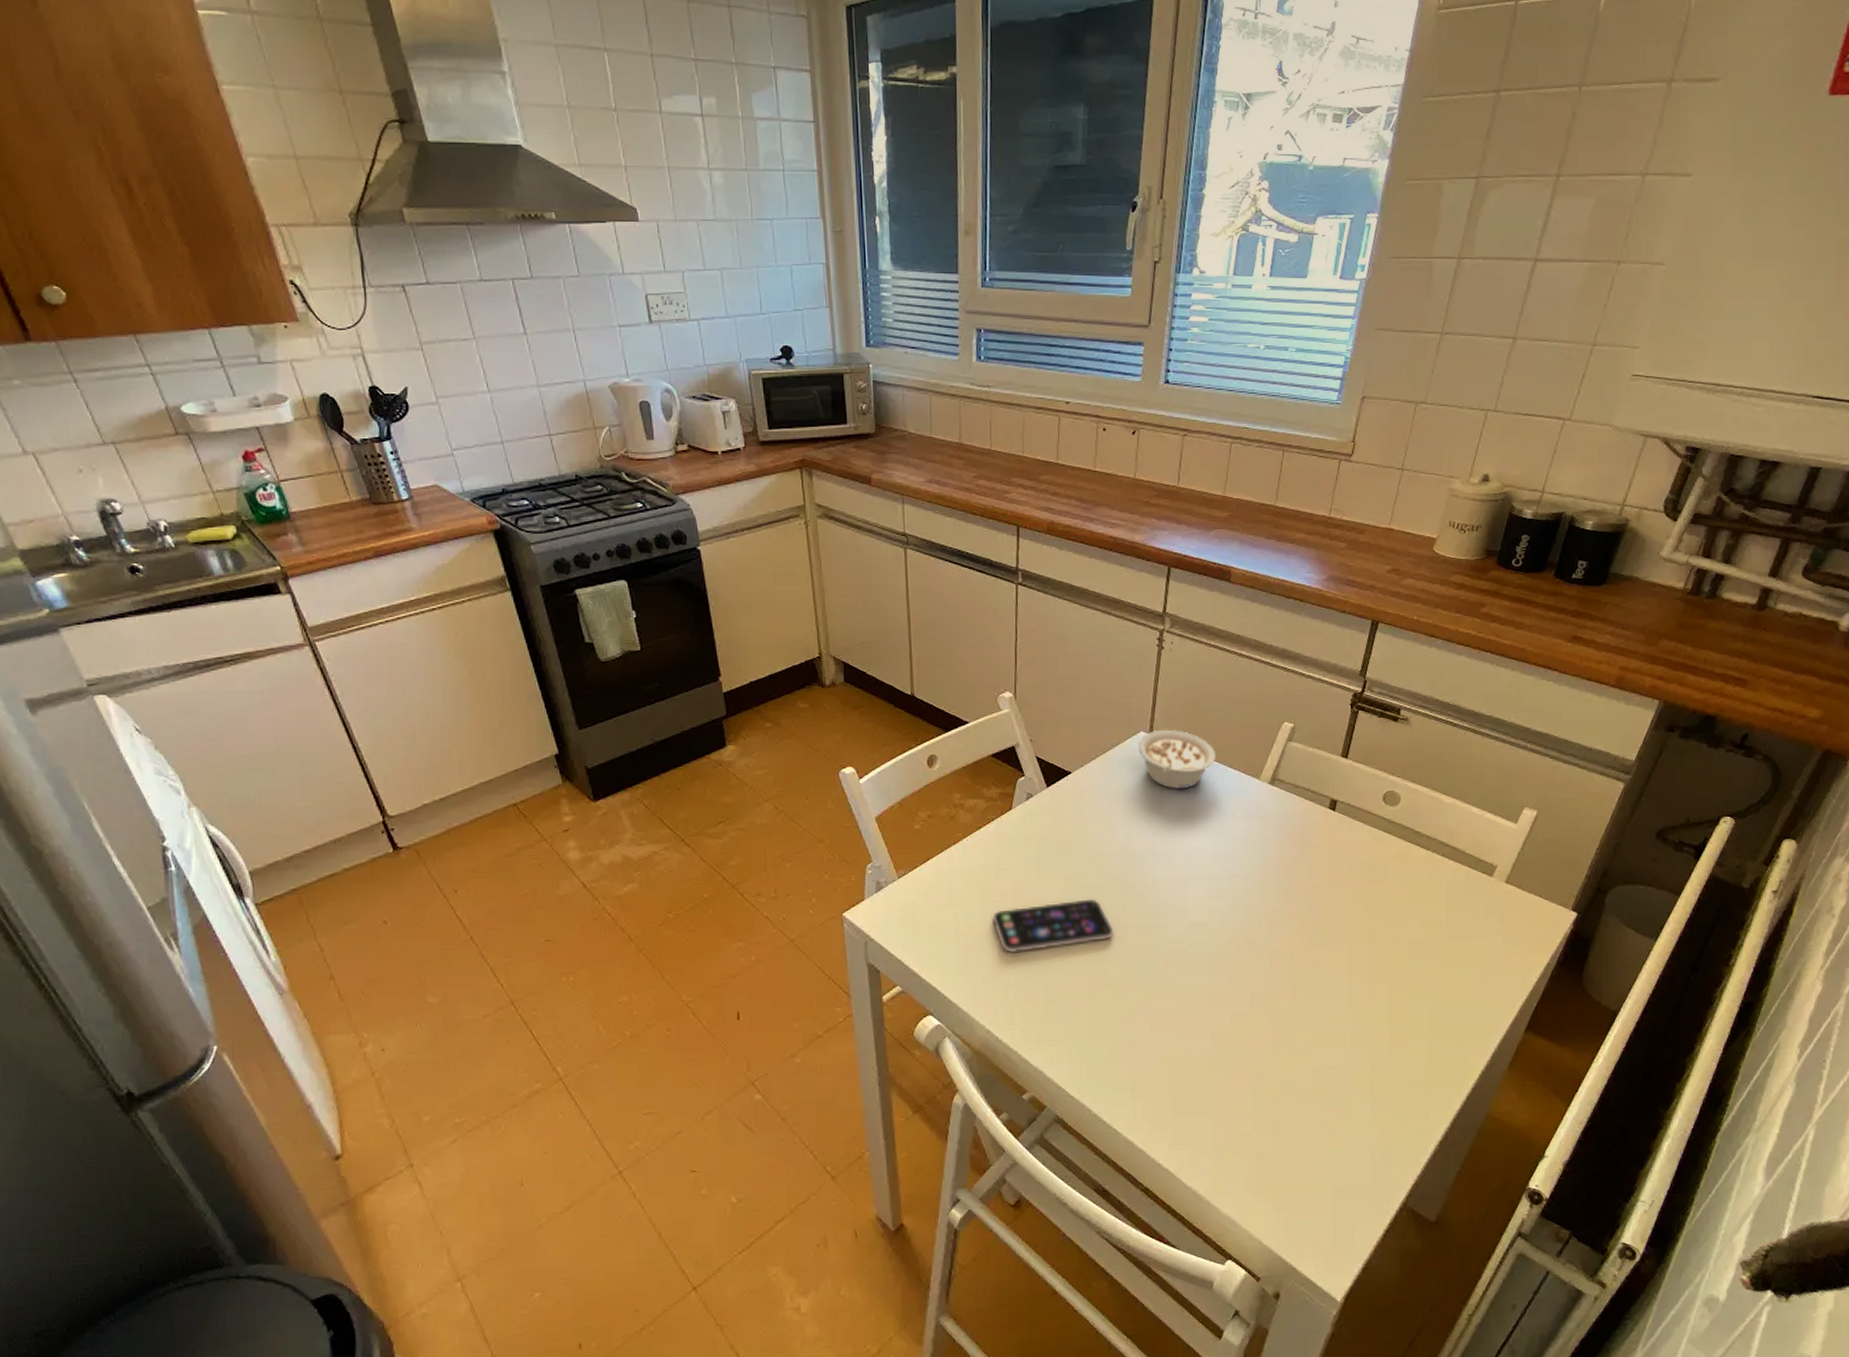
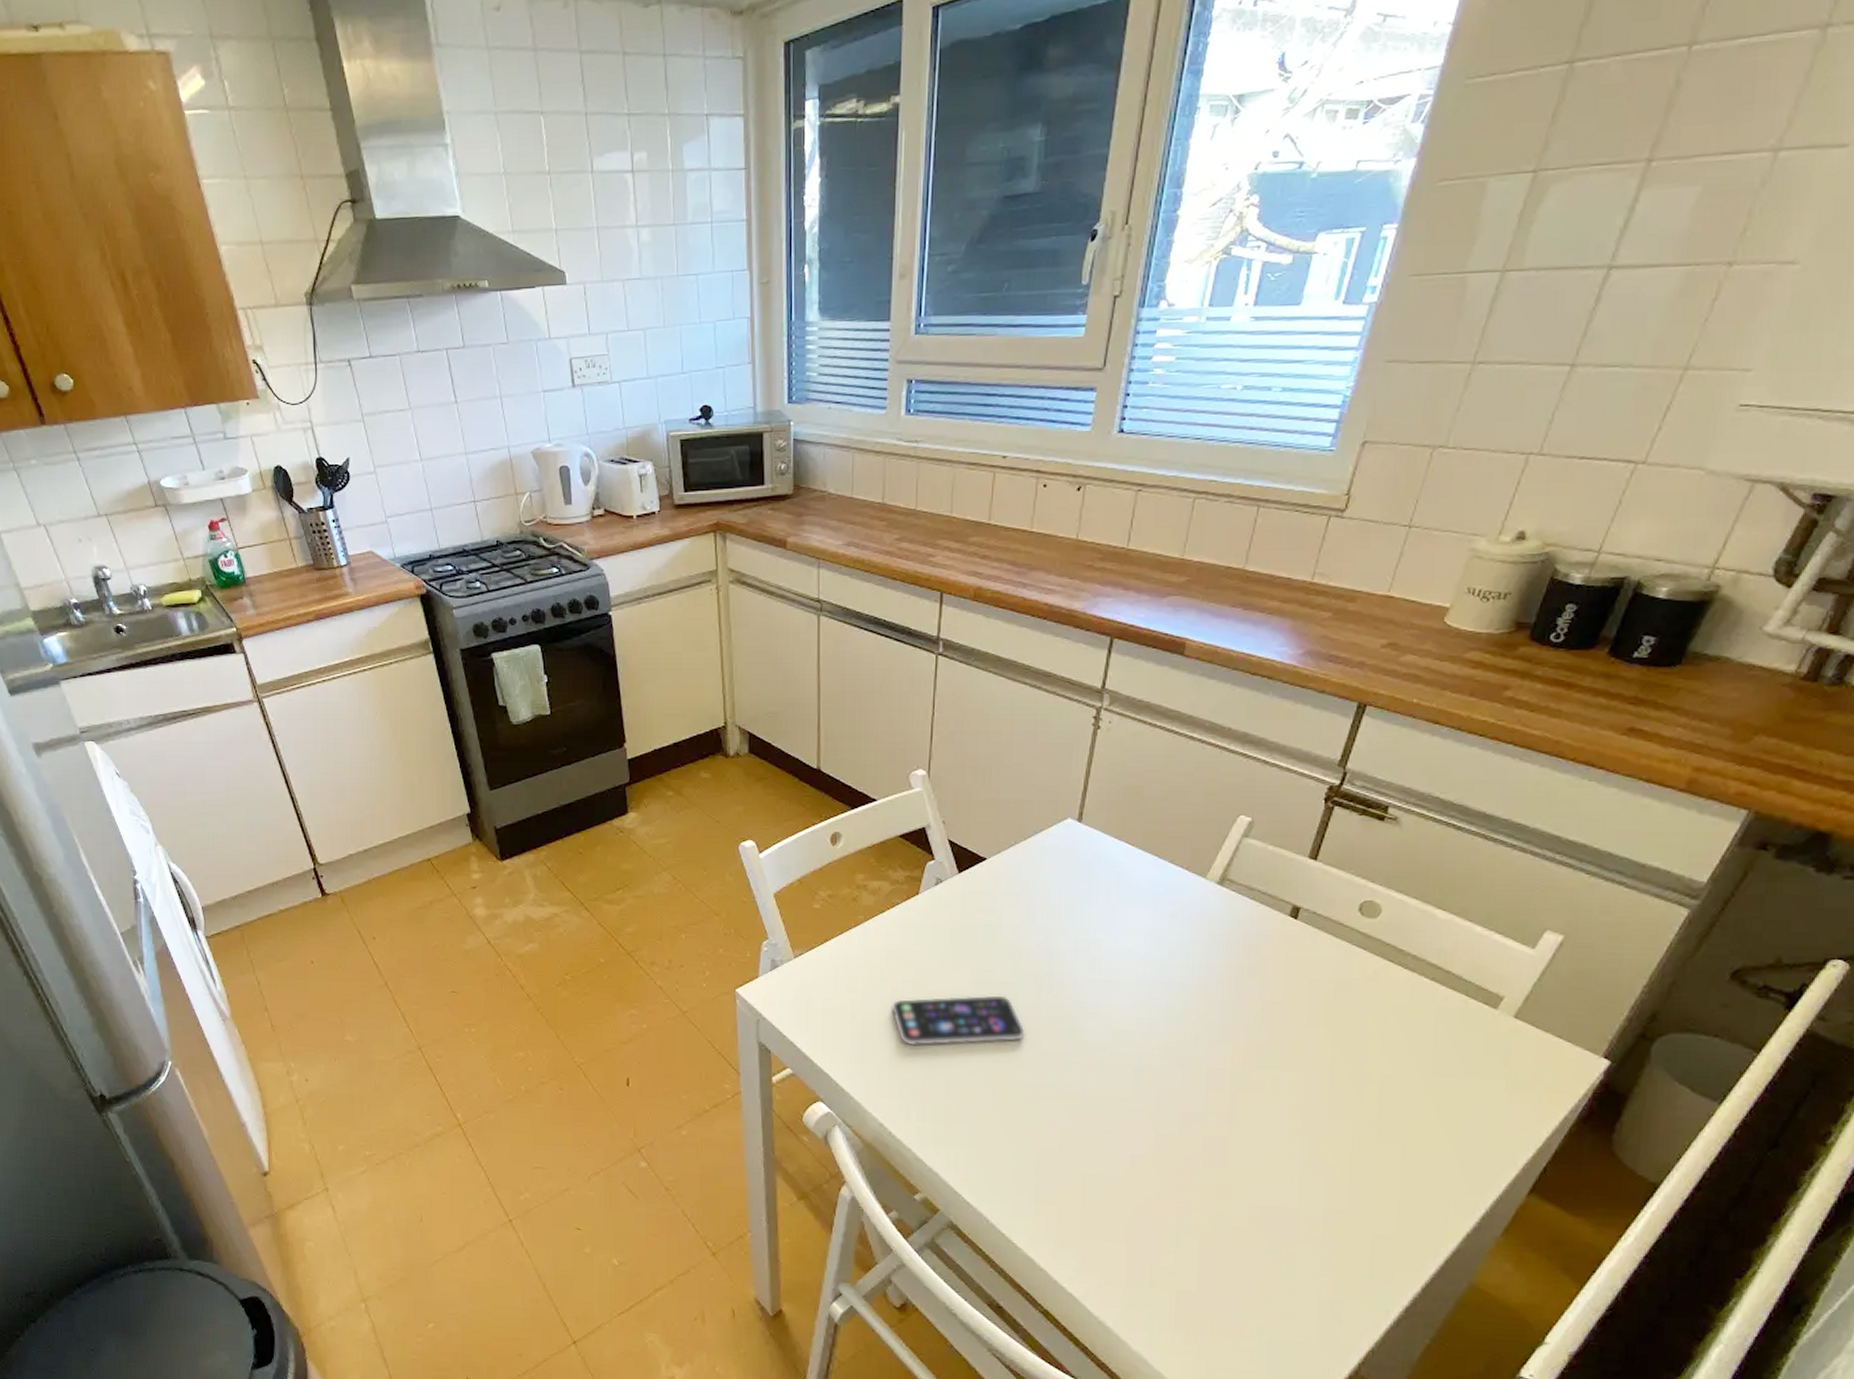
legume: present [1138,730,1217,789] -> none [1064,818,1156,884]

